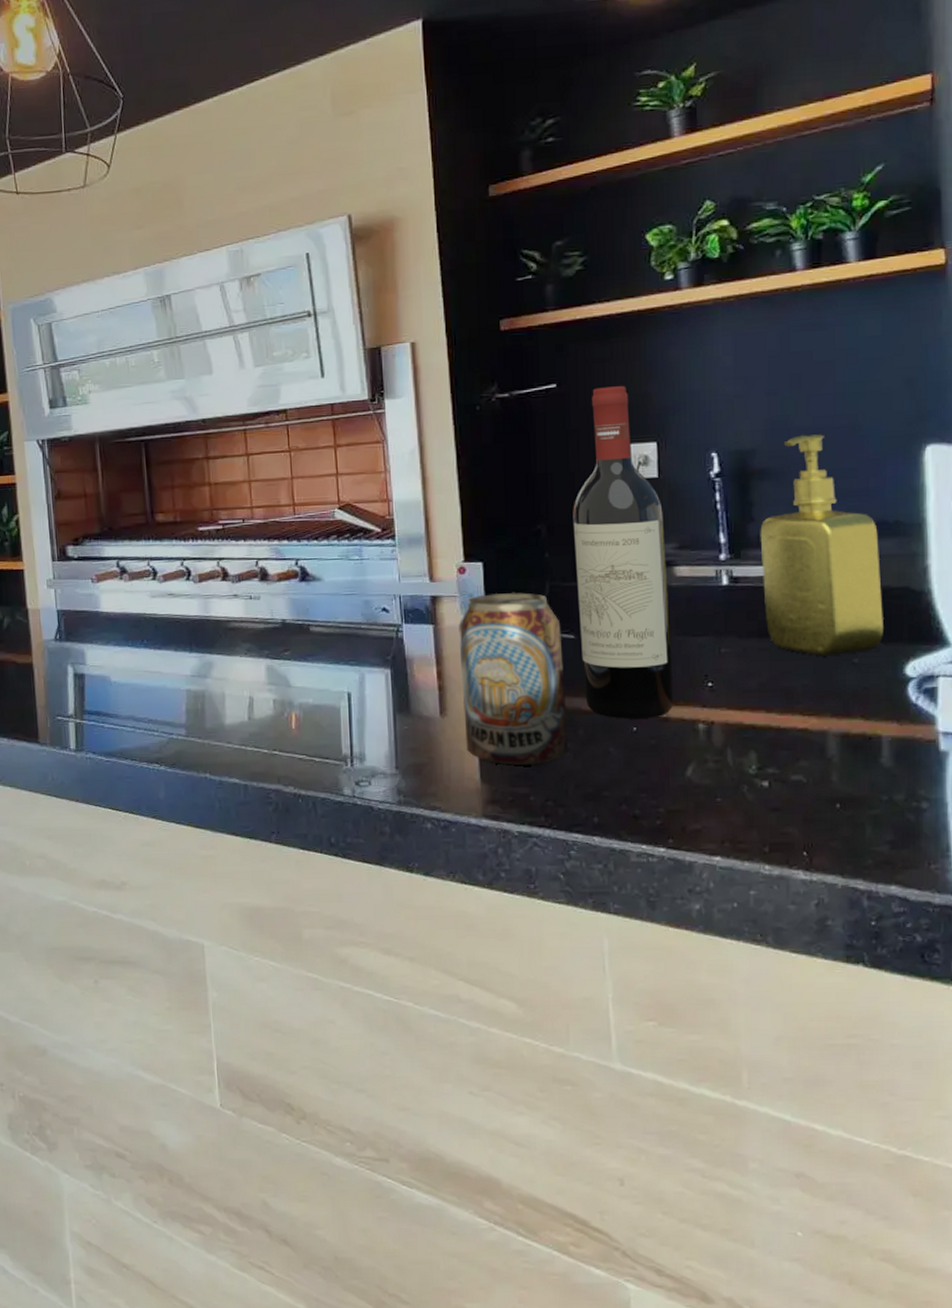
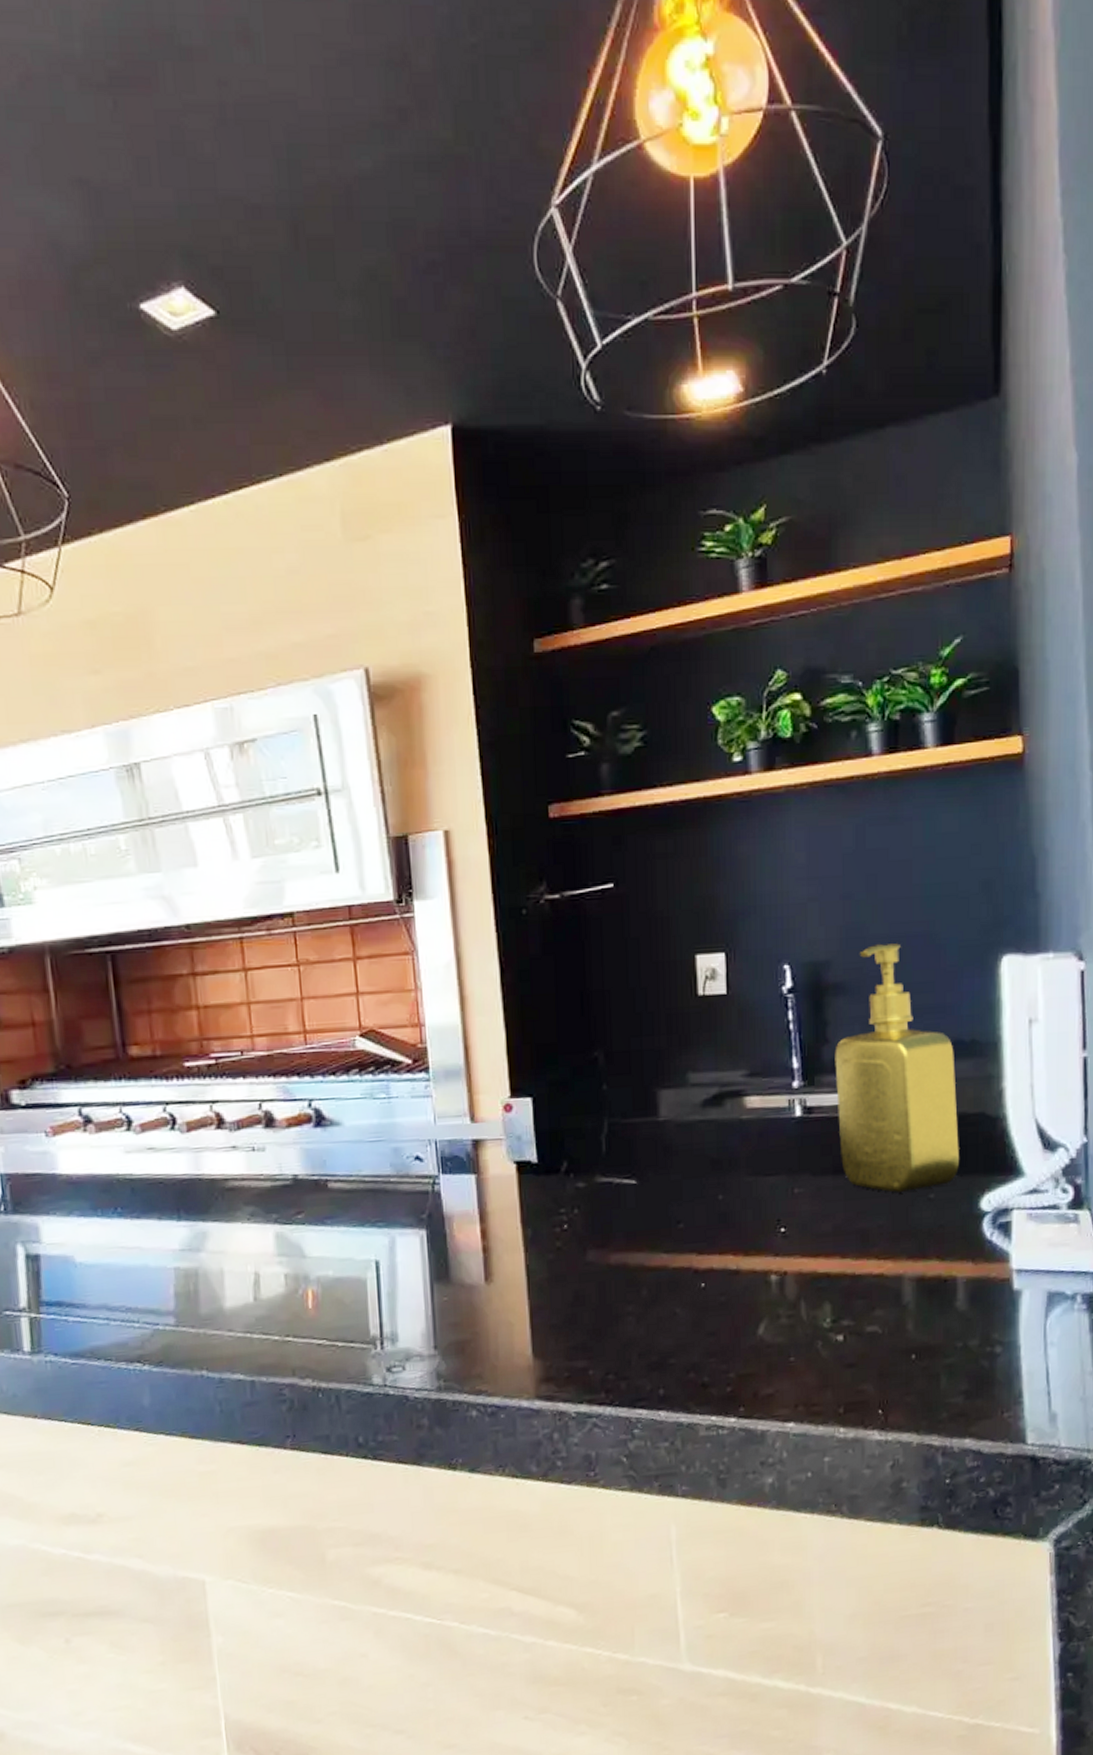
beer can: present [458,592,568,766] -> none [505,1132,630,1337]
wine bottle: present [573,386,674,719] -> none [633,886,745,1275]

